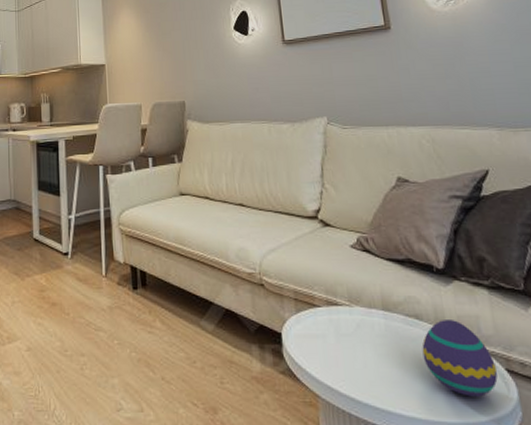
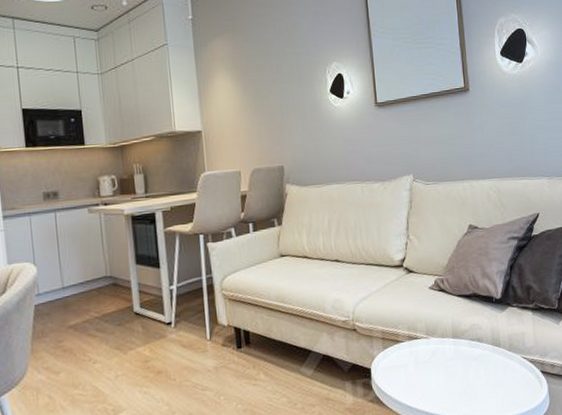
decorative egg: present [422,320,498,397] -> none [481,338,534,396]

